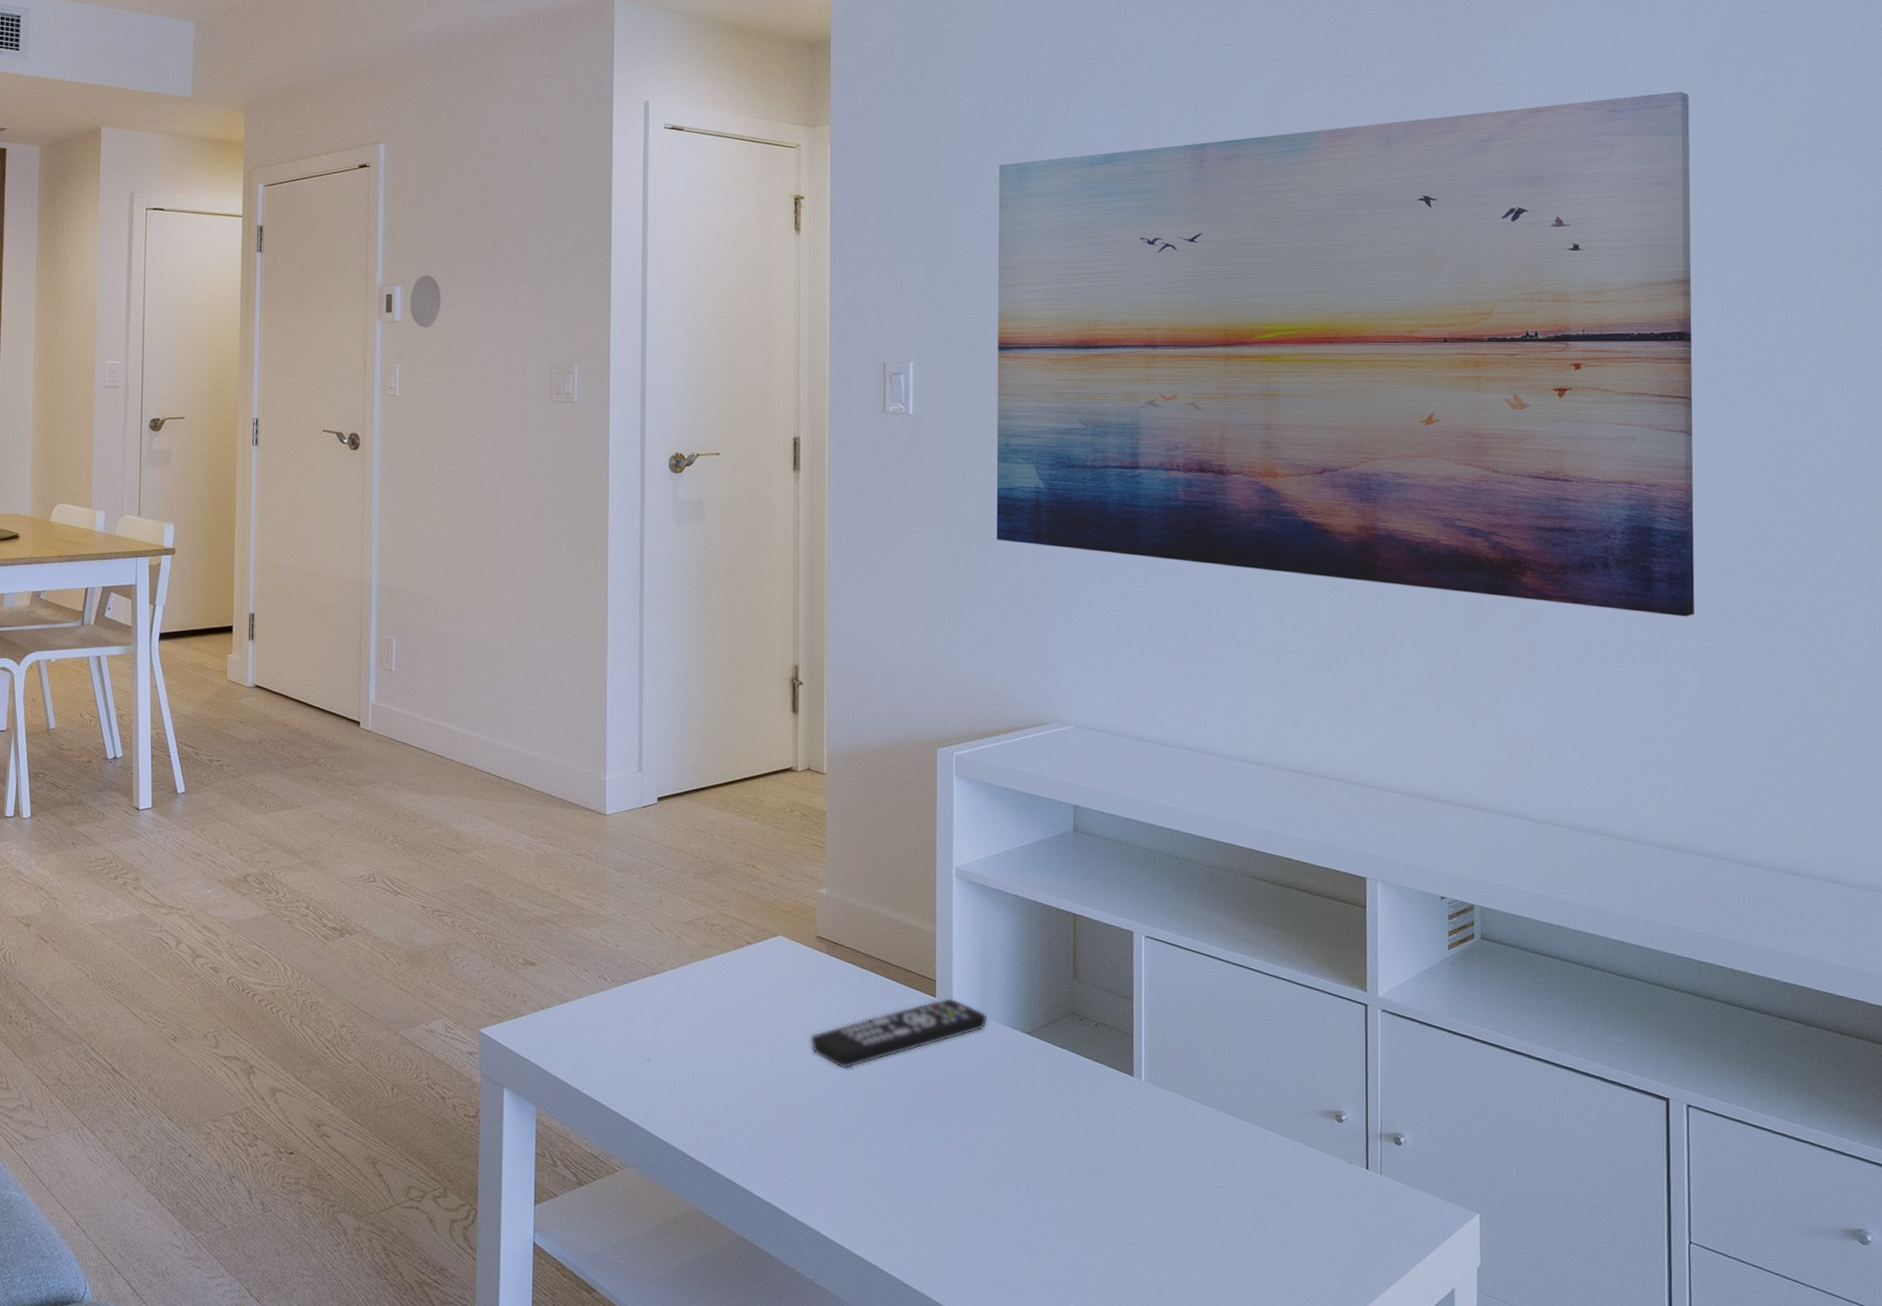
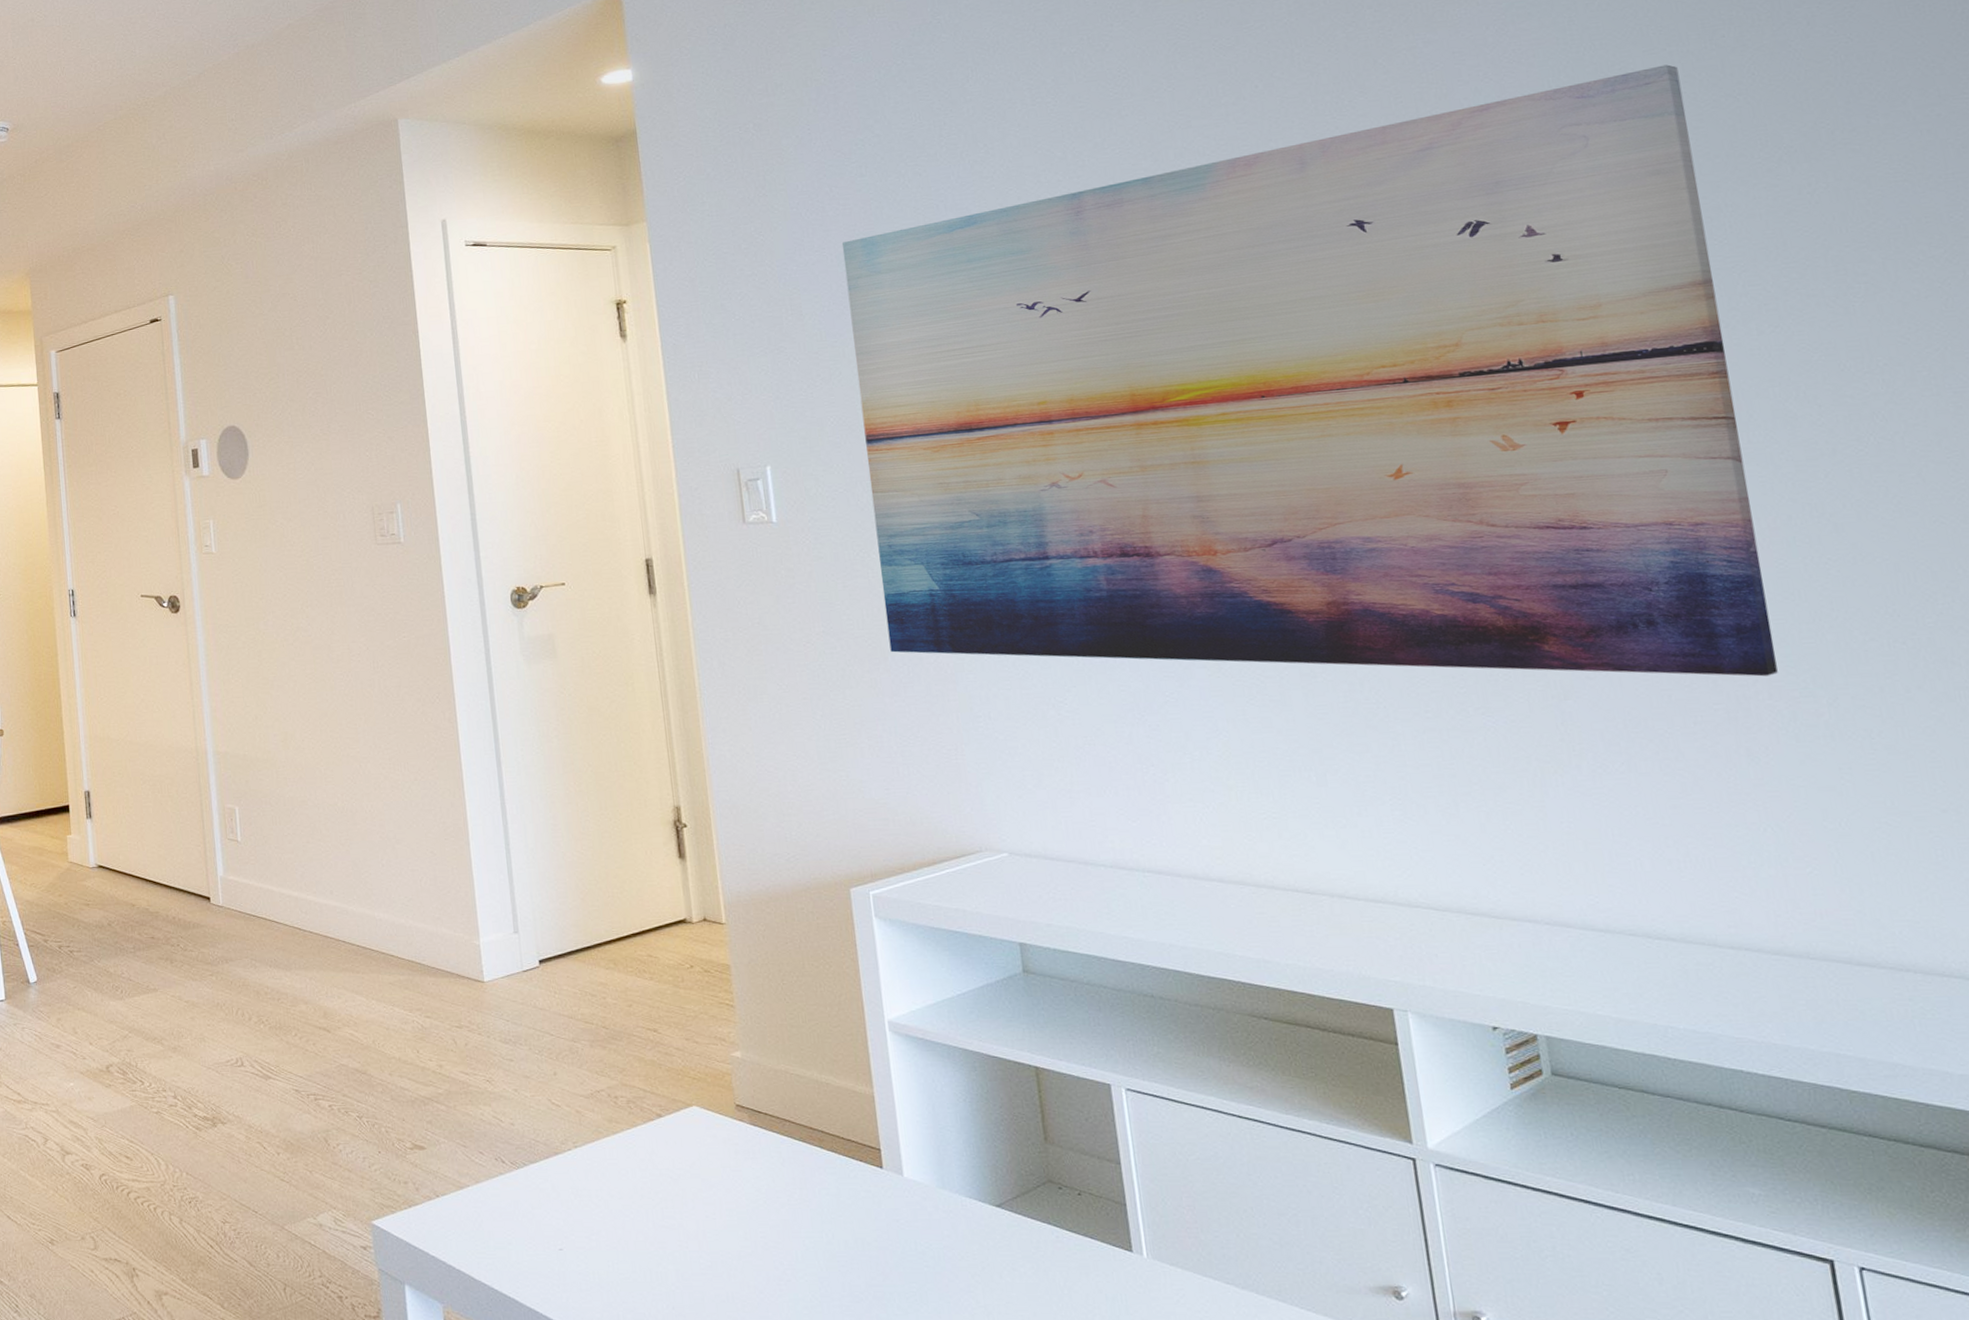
remote control: present [809,998,988,1069] -> none [741,1169,949,1253]

